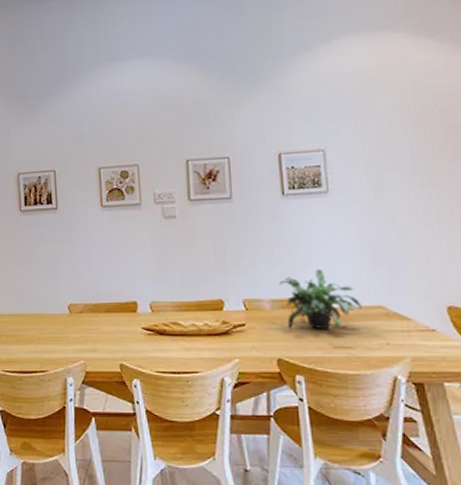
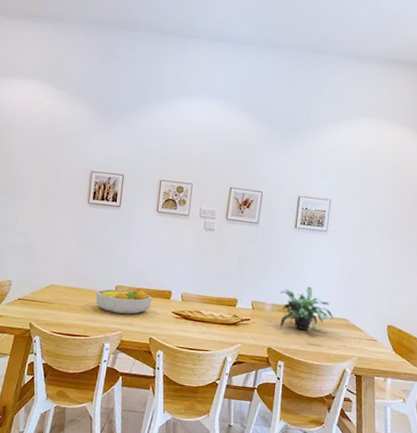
fruit bowl: none [46,306,115,339] -> present [95,289,152,315]

